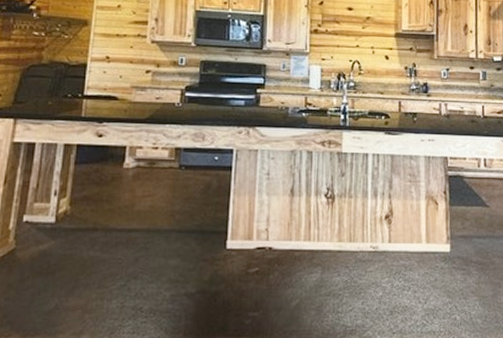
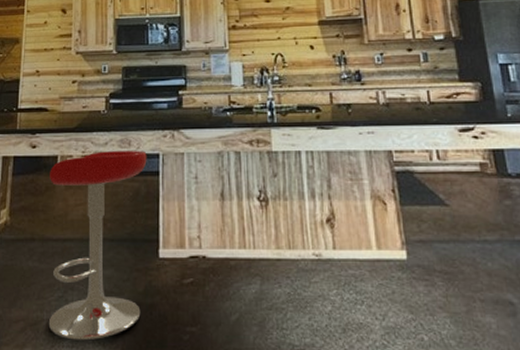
bar stool: none [108,144,221,327] -> present [48,151,147,341]

